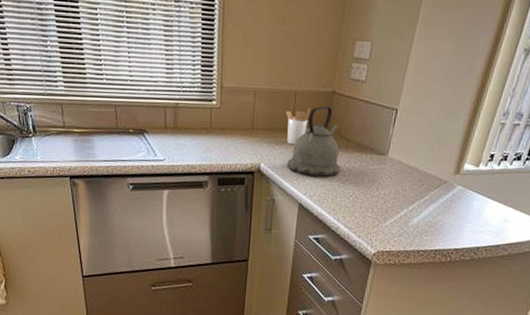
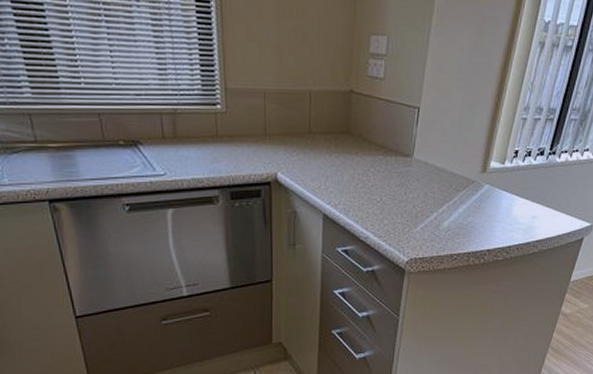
utensil holder: present [286,108,311,145] -> none [301,110,329,150]
kettle: present [287,106,340,177] -> none [307,107,365,183]

